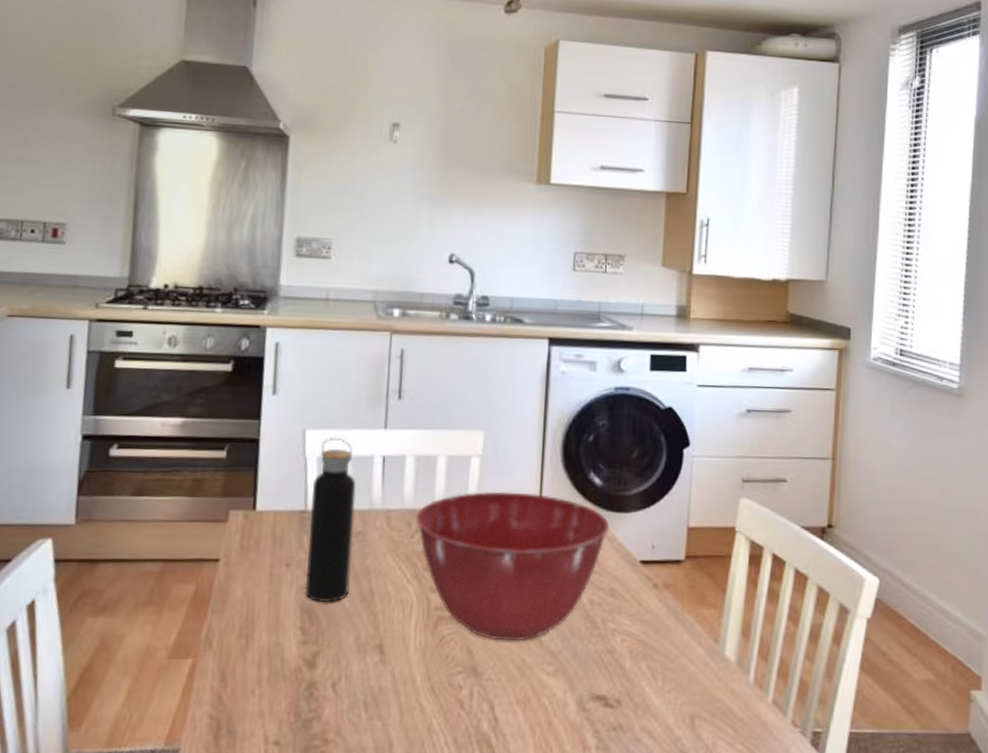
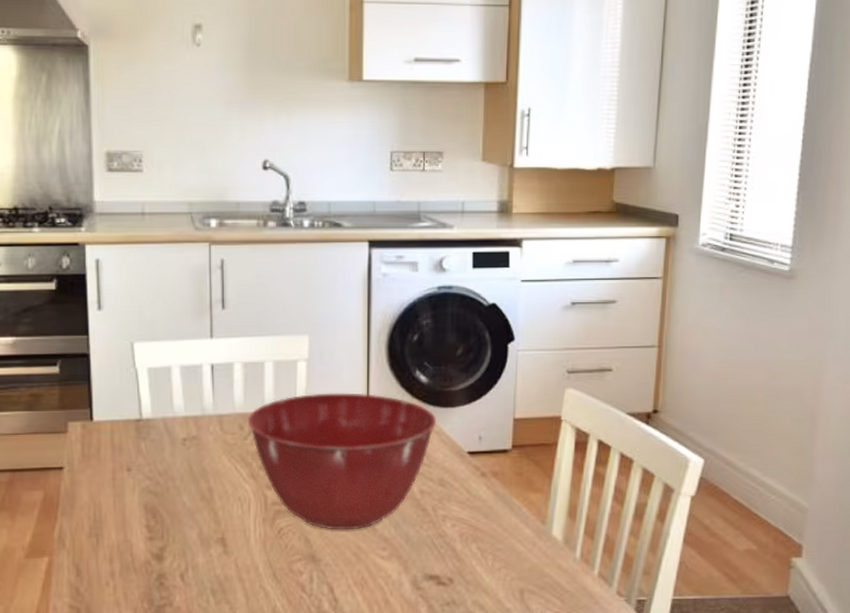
water bottle: present [304,437,356,603] -> none [145,348,189,503]

